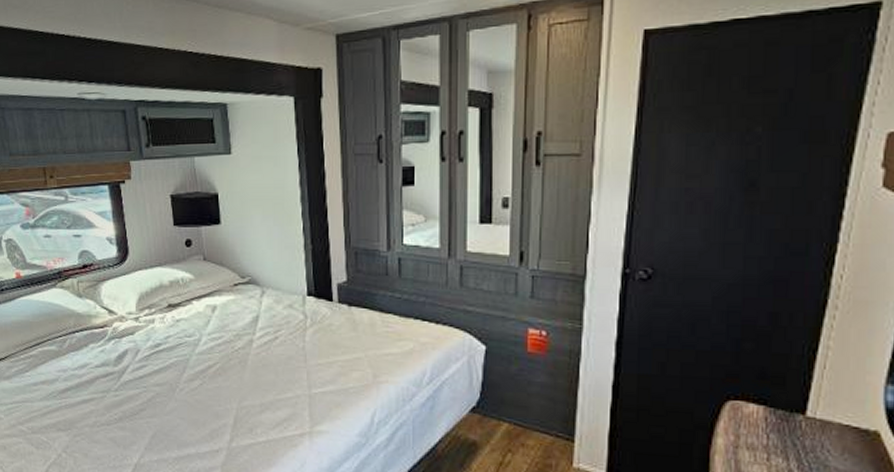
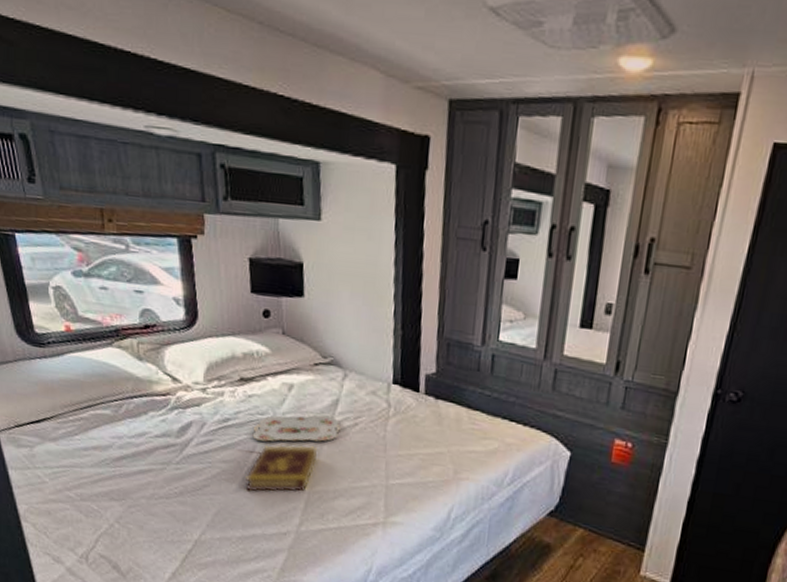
book: none [178,362,243,412] -> present [245,444,318,493]
serving tray: none [182,332,262,362] -> present [252,415,341,442]

